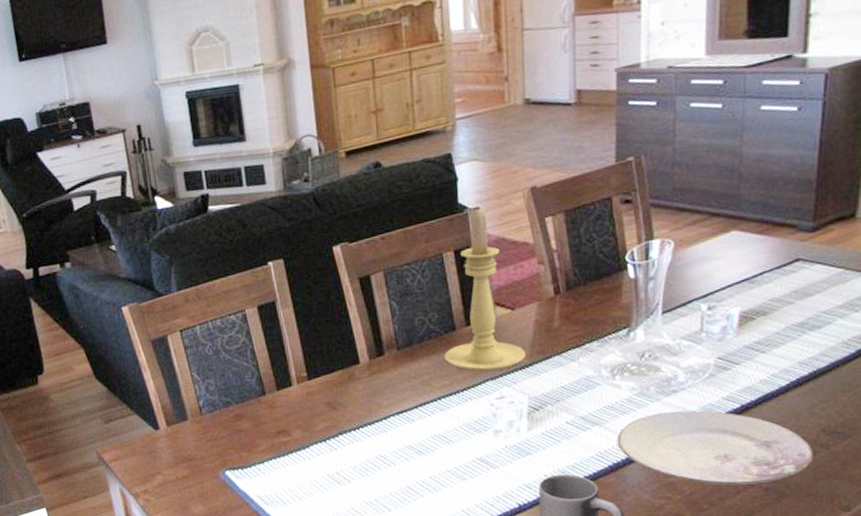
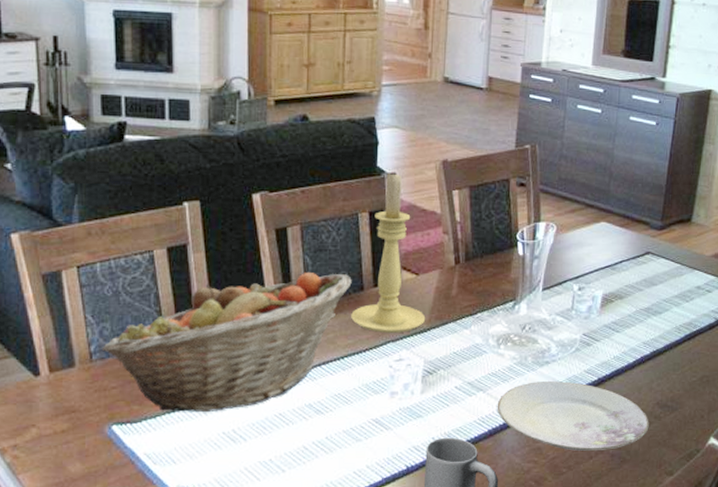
fruit basket: none [210,316,442,457] -> present [103,273,352,413]

